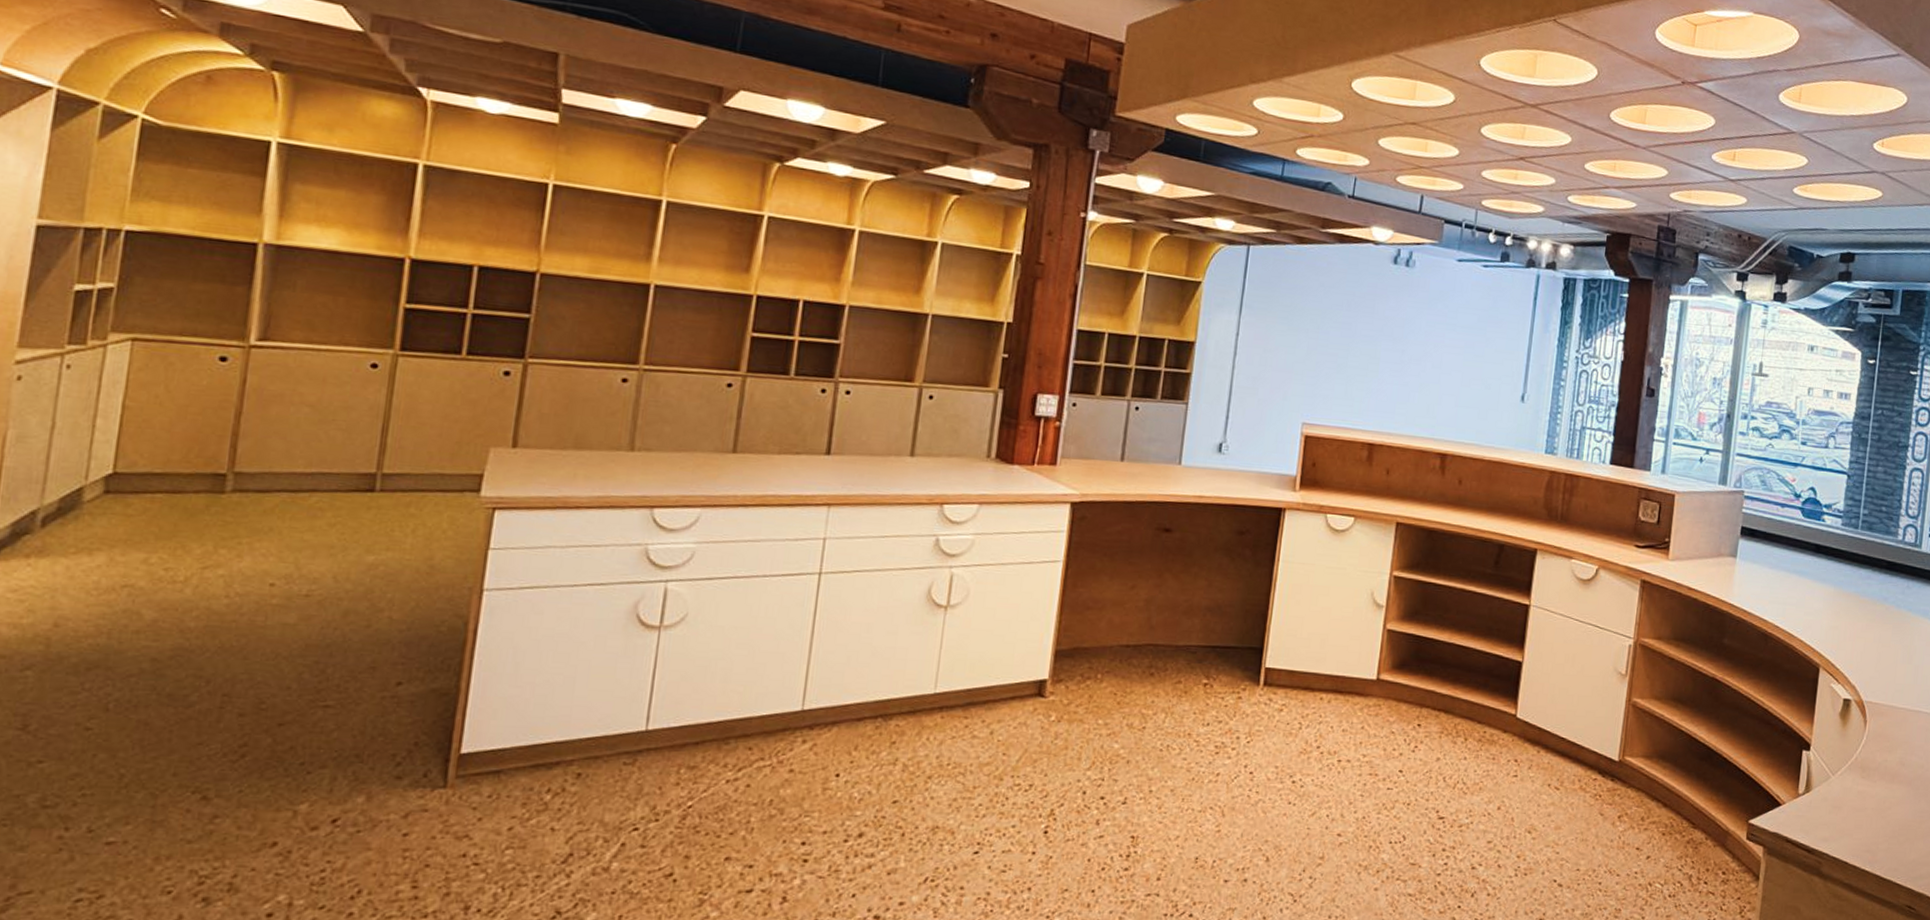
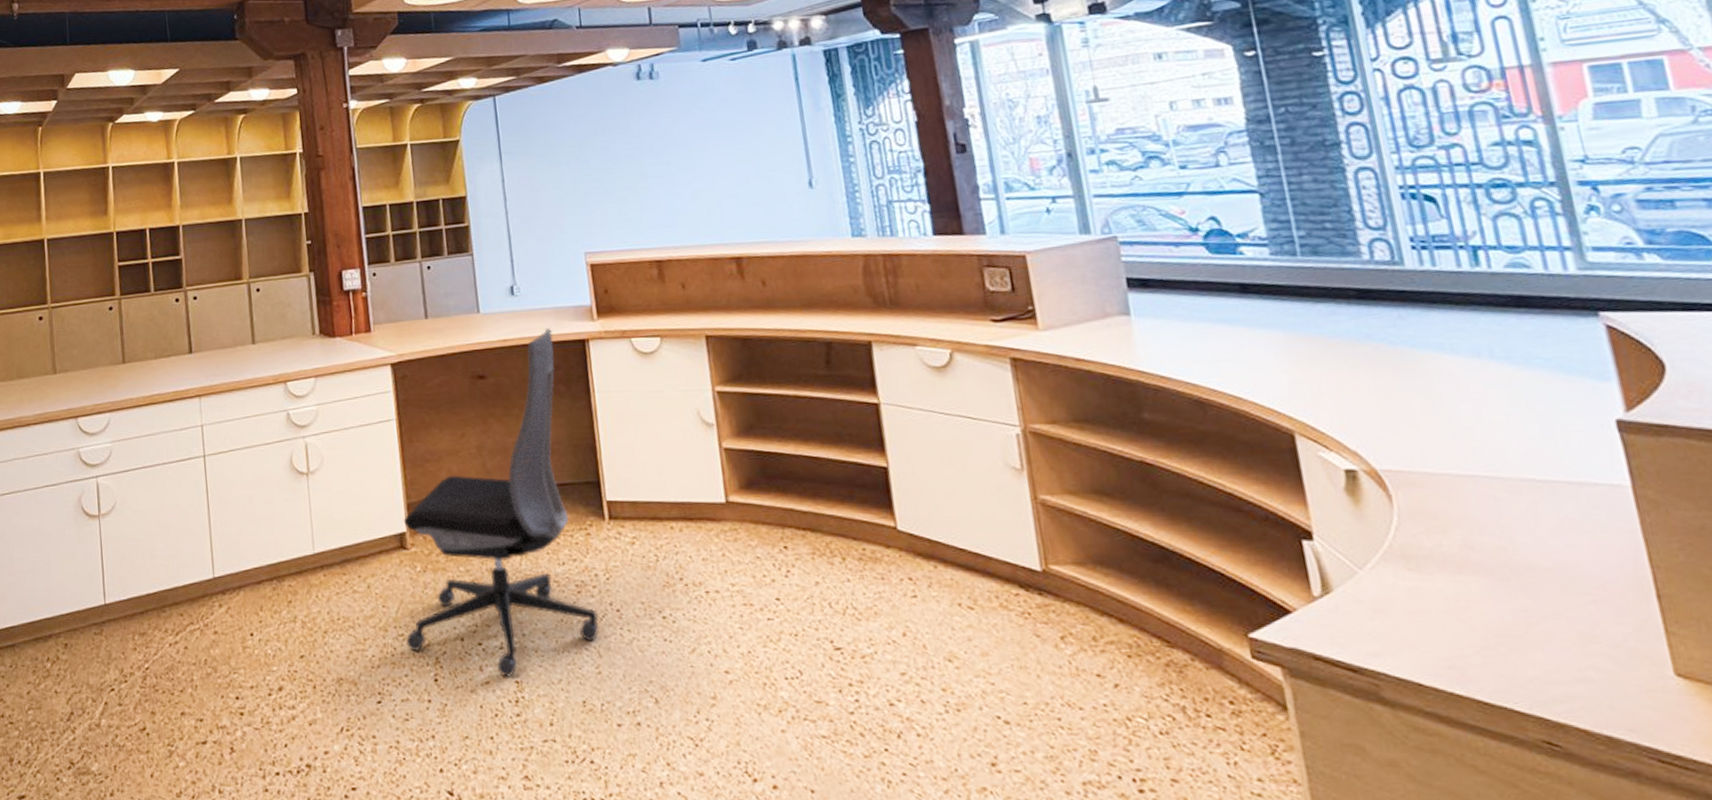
office chair: none [1021,491,1251,832] -> present [403,328,599,677]

